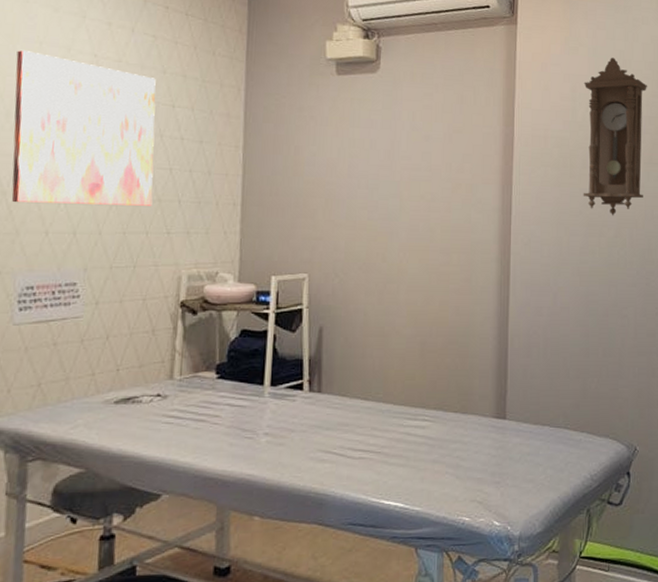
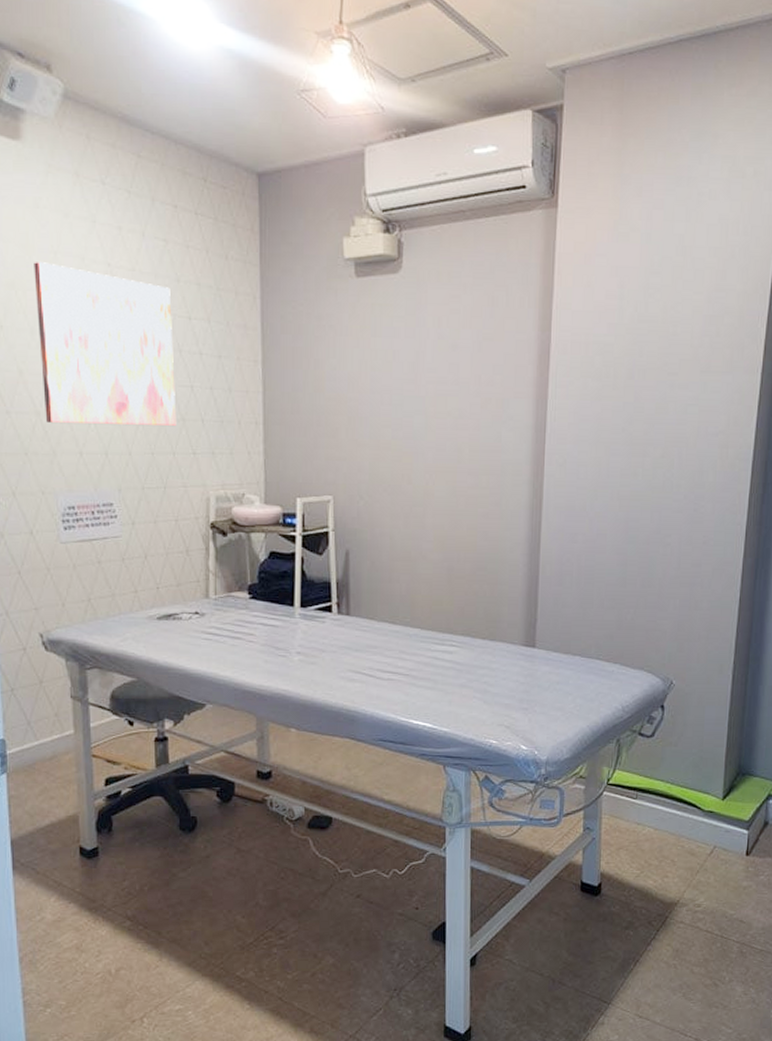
pendulum clock: present [583,57,647,216] -> none [627,243,710,433]

